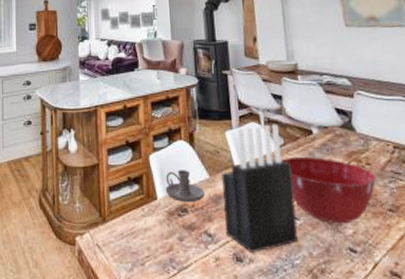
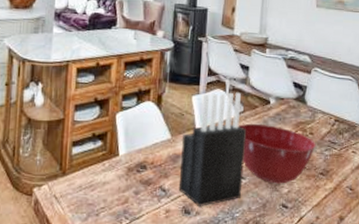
candle holder: present [165,170,206,203] -> none [127,129,166,161]

